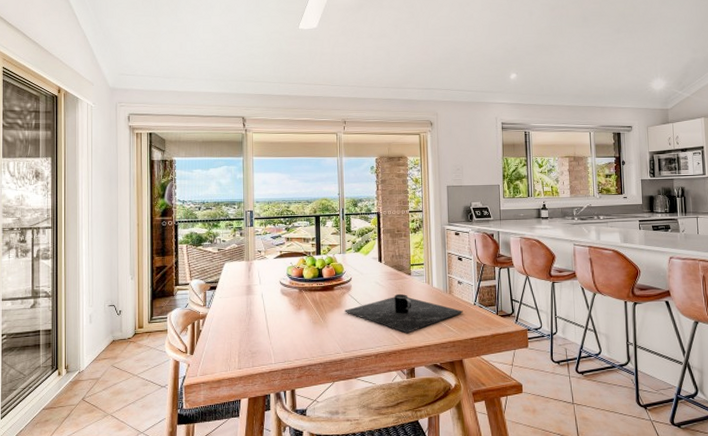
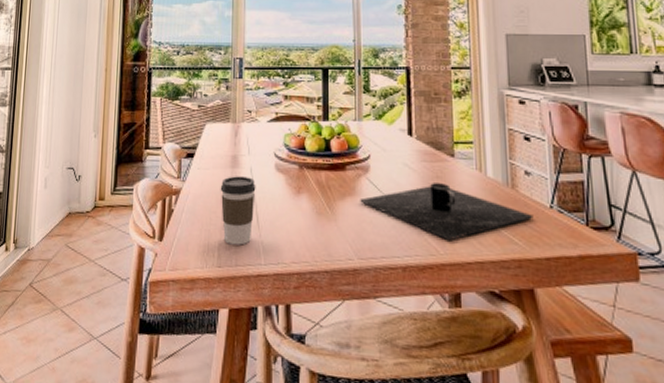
coffee cup: none [238,301,266,352] -> present [220,176,256,245]

